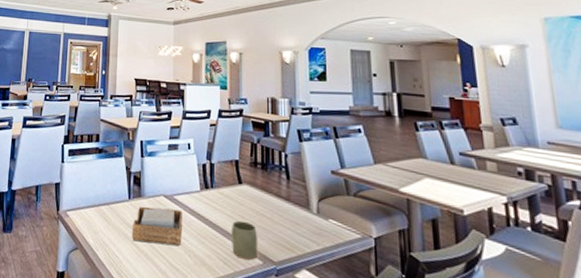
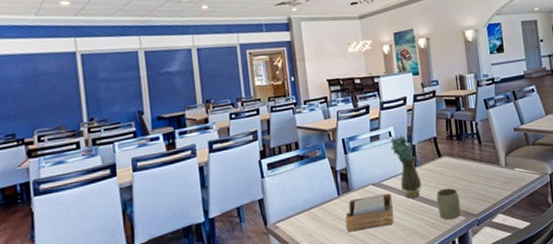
vase: none [188,148,217,223] -> present [390,134,422,199]

